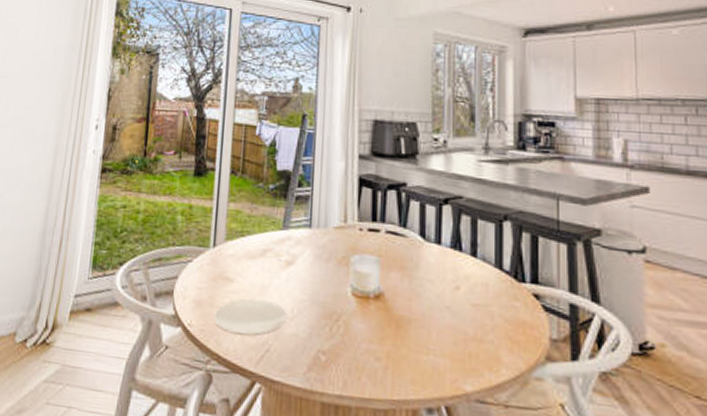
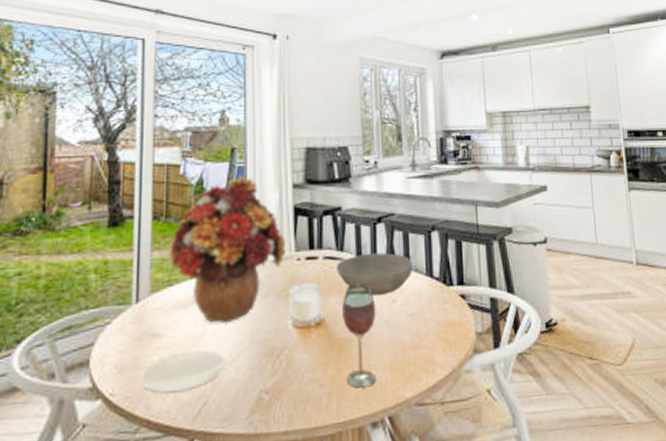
flower arrangement: none [242,141,350,281] -> present [168,175,287,324]
bowl: none [397,234,481,280] -> present [335,252,414,296]
wineglass: none [402,262,438,371] -> present [342,283,376,388]

